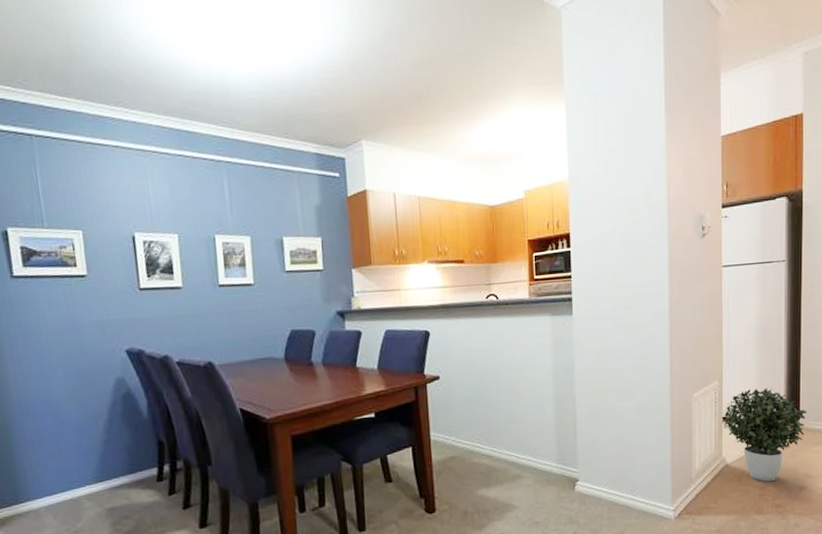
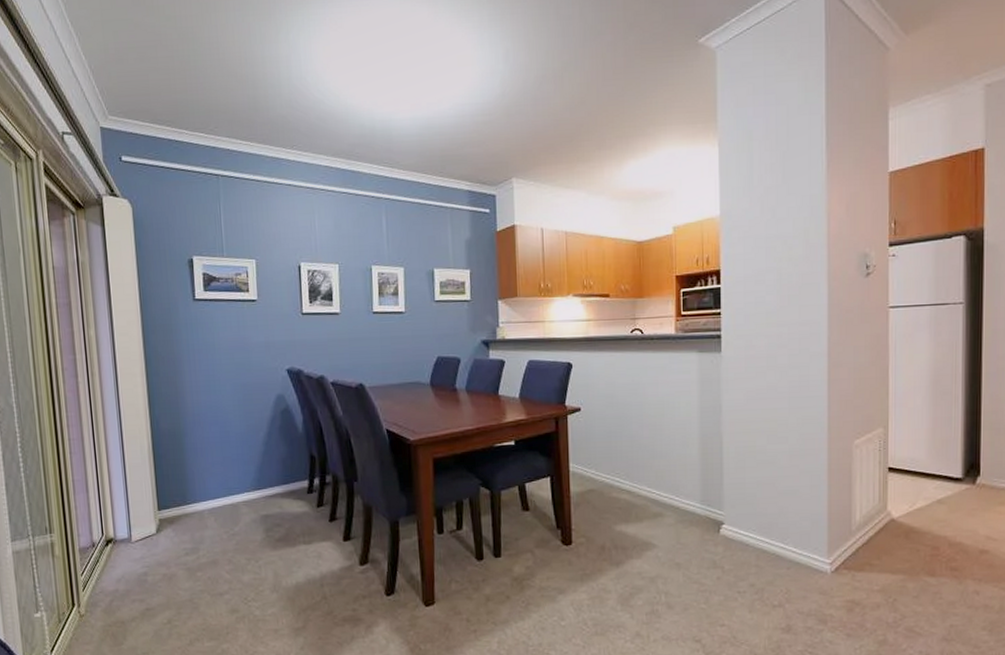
potted plant: present [724,387,807,482] -> none [890,438,989,542]

